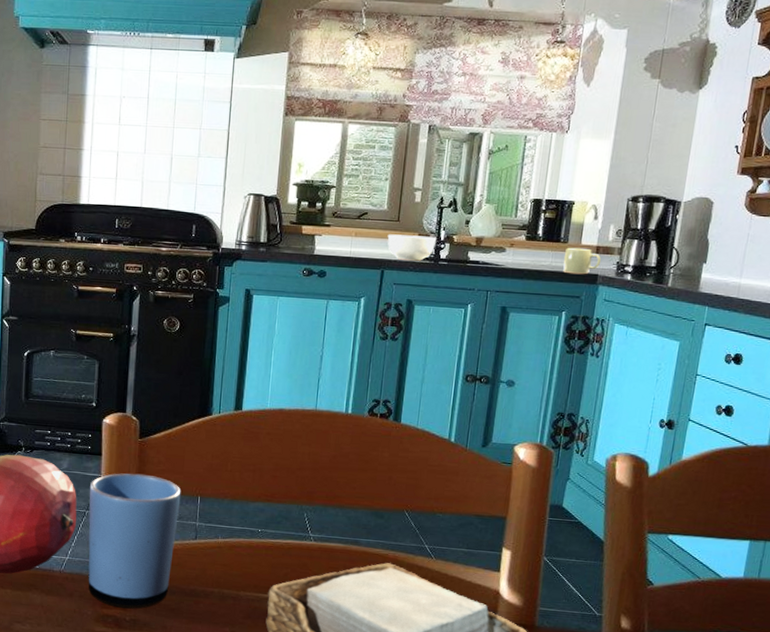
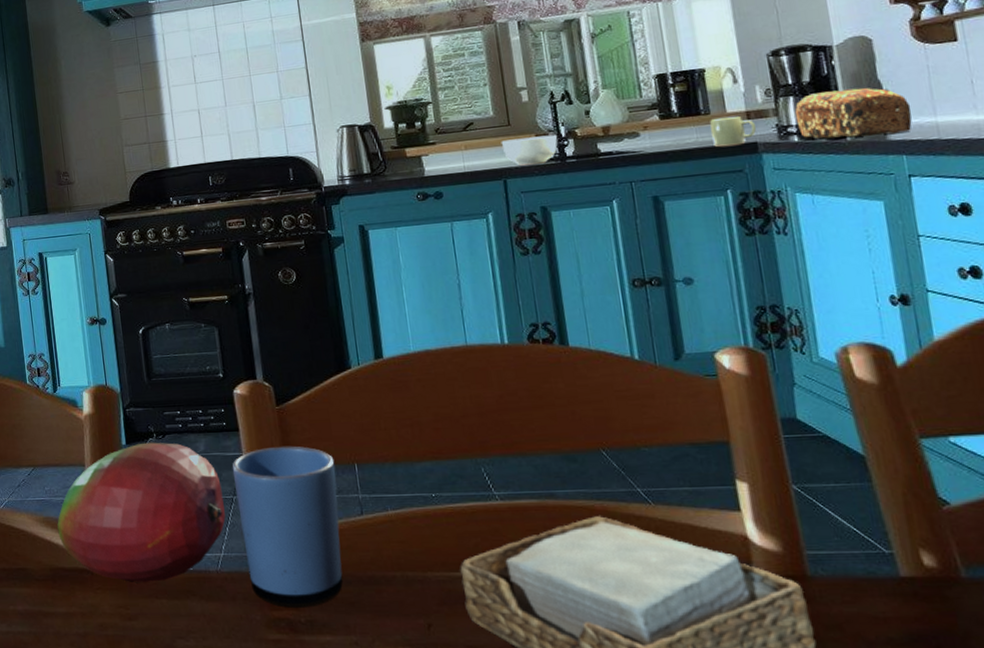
bread loaf: none [633,240,725,288] -> present [795,88,912,139]

